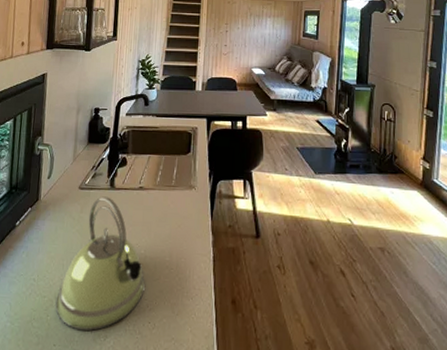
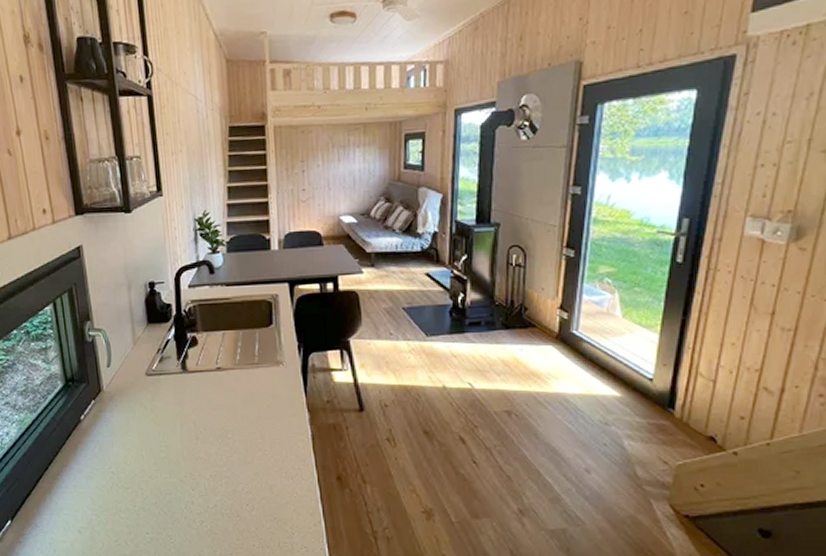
kettle: present [55,196,145,331] -> none [141,381,238,517]

